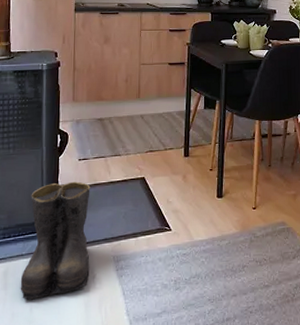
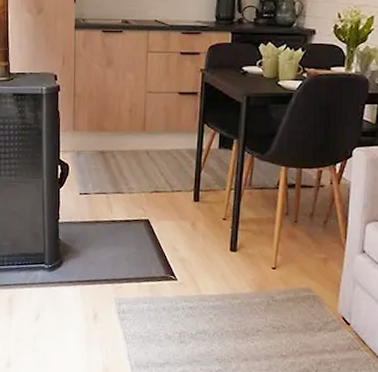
boots: present [20,181,91,300] -> none [24,216,92,329]

